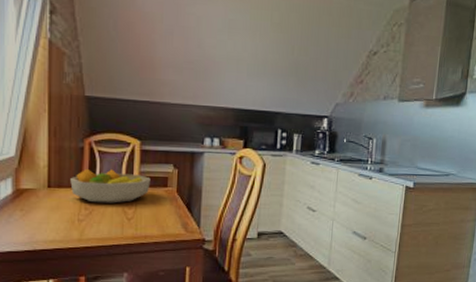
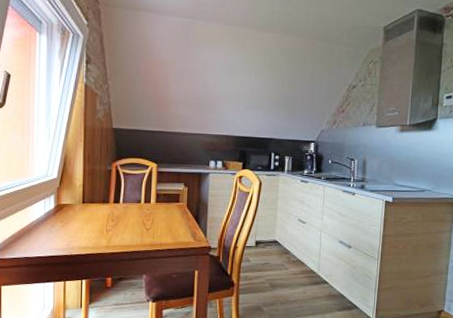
fruit bowl: present [70,168,151,203] -> none [100,187,165,216]

